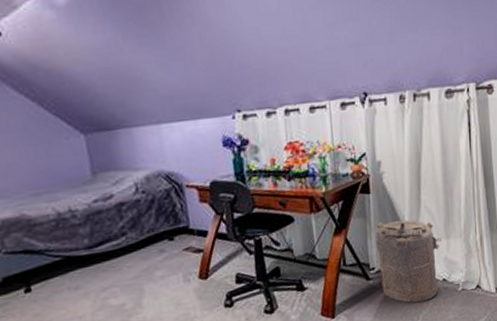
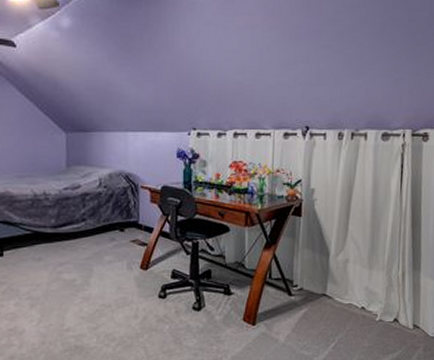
laundry hamper: present [375,220,441,303] -> none [301,244,364,325]

